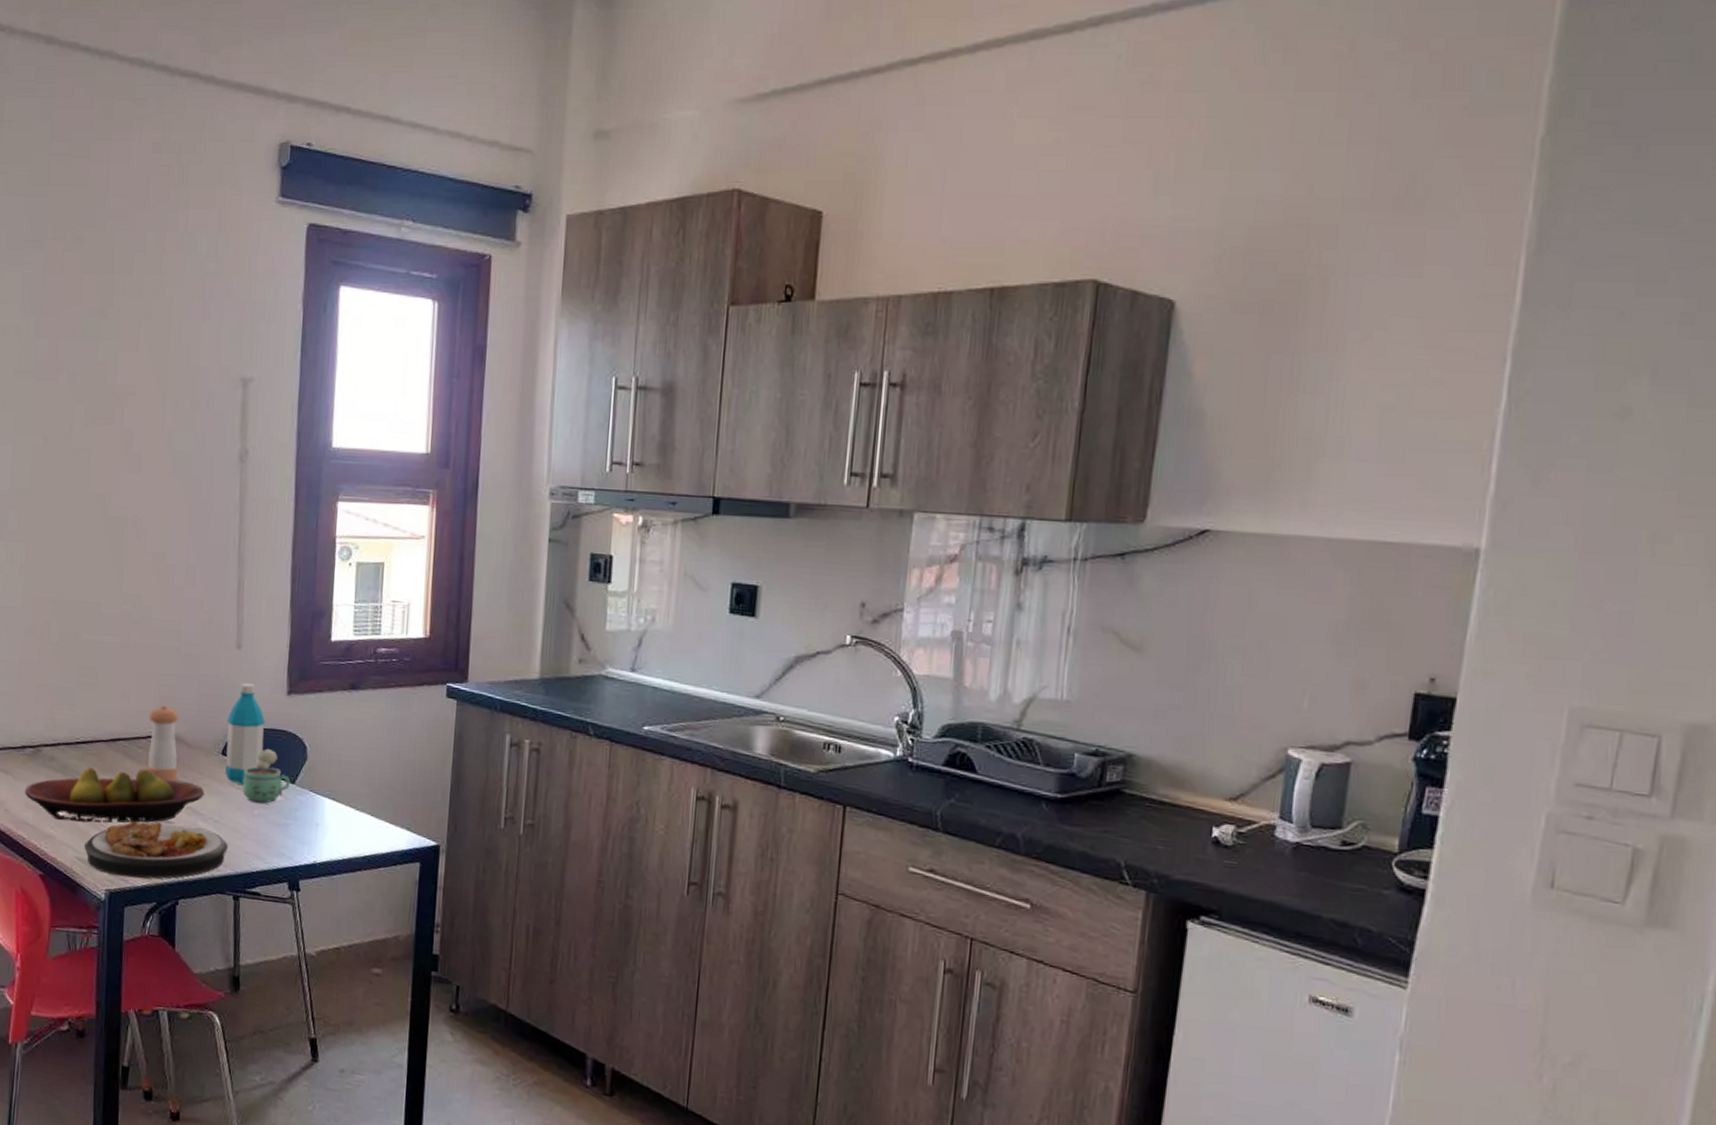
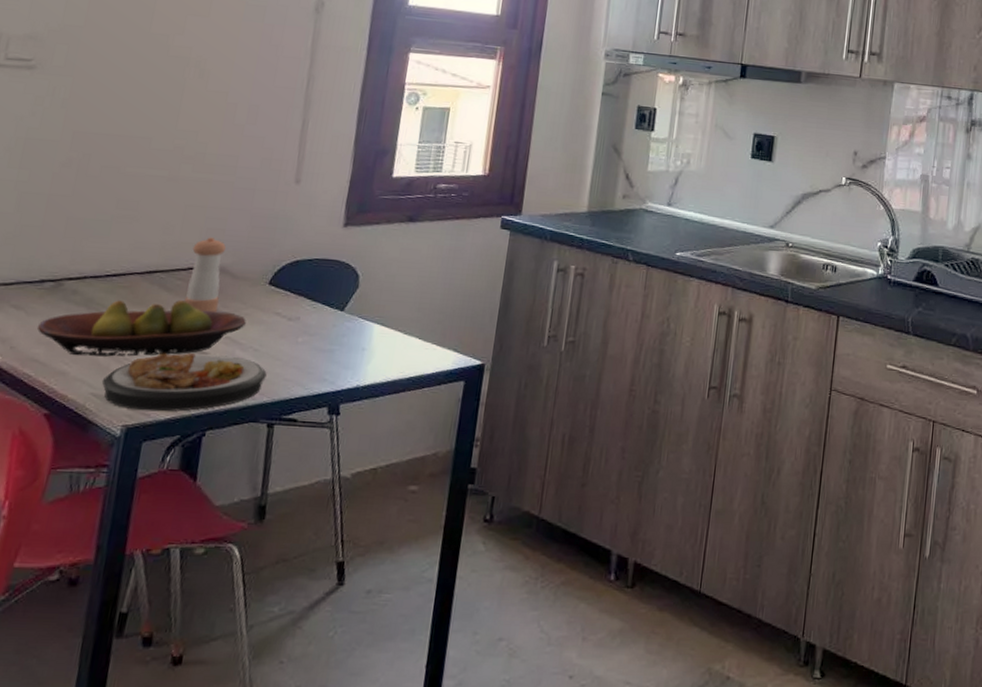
water bottle: present [225,683,266,786] -> none [270,216,319,315]
chocolate milk: present [242,748,291,803] -> none [287,277,340,331]

